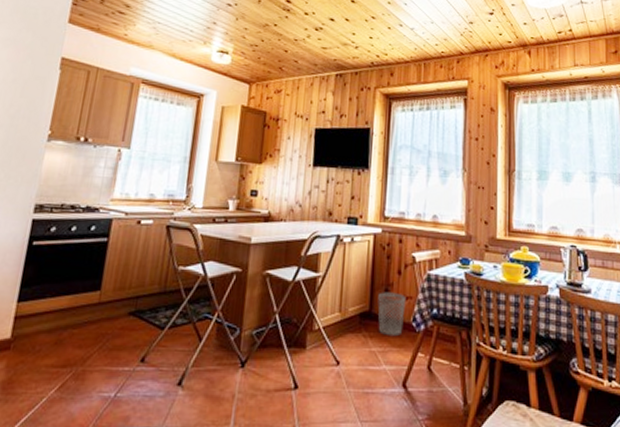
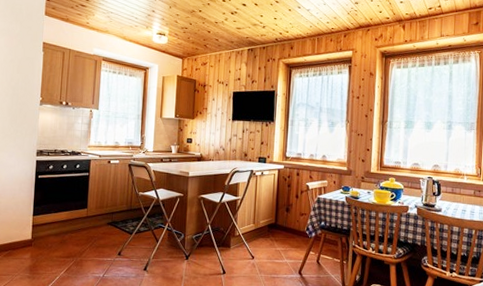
wastebasket: present [377,292,406,337] -> none [281,210,302,241]

